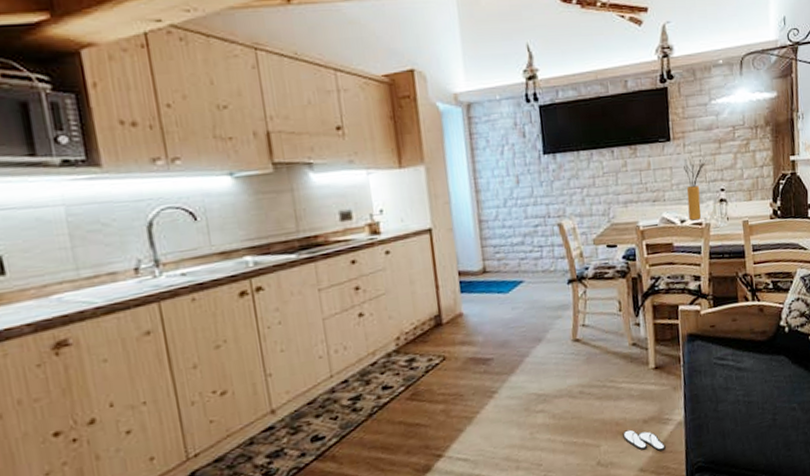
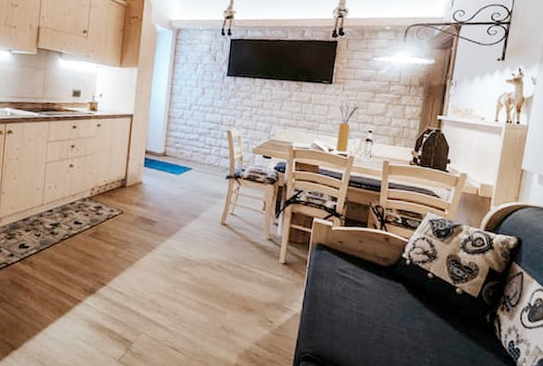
slippers: present [623,429,666,451] -> none [246,307,280,334]

